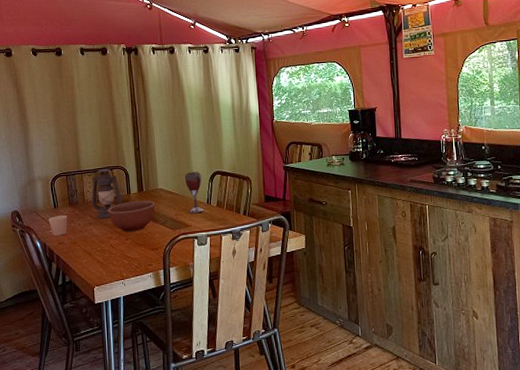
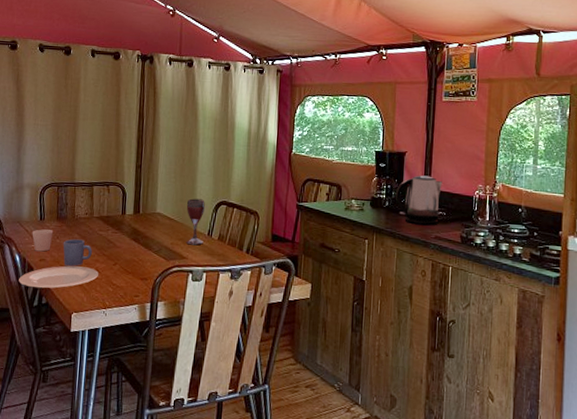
plate: none [42,245,113,269] -> present [19,265,98,289]
mug: none [77,220,105,247] -> present [63,239,92,267]
lantern: present [91,169,123,219] -> none [81,184,117,239]
bowl: present [108,201,155,232] -> none [98,223,151,257]
kettle: none [371,126,412,172] -> present [396,175,442,226]

